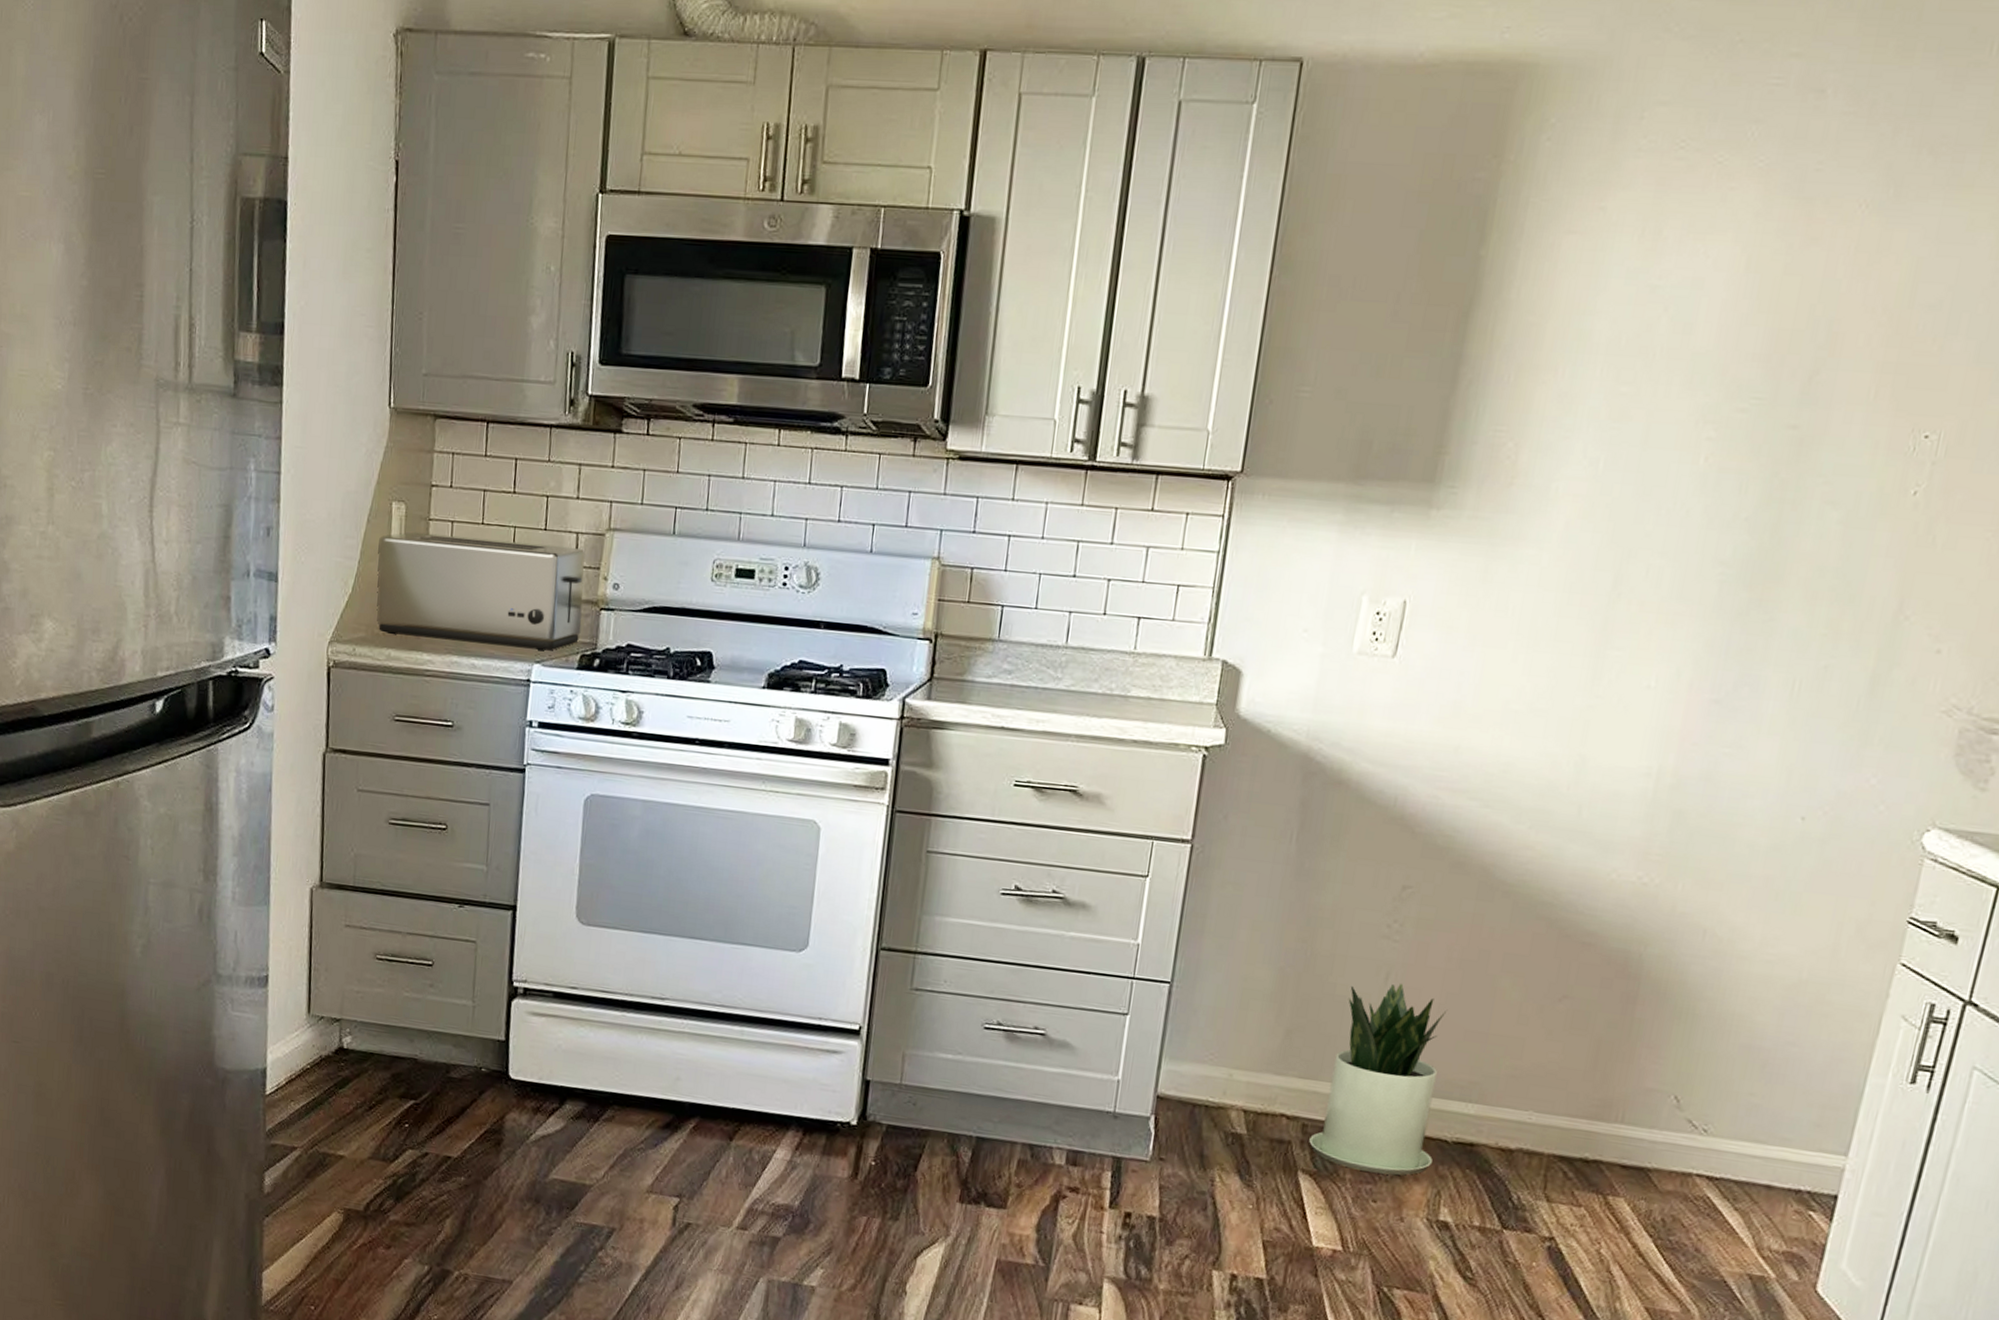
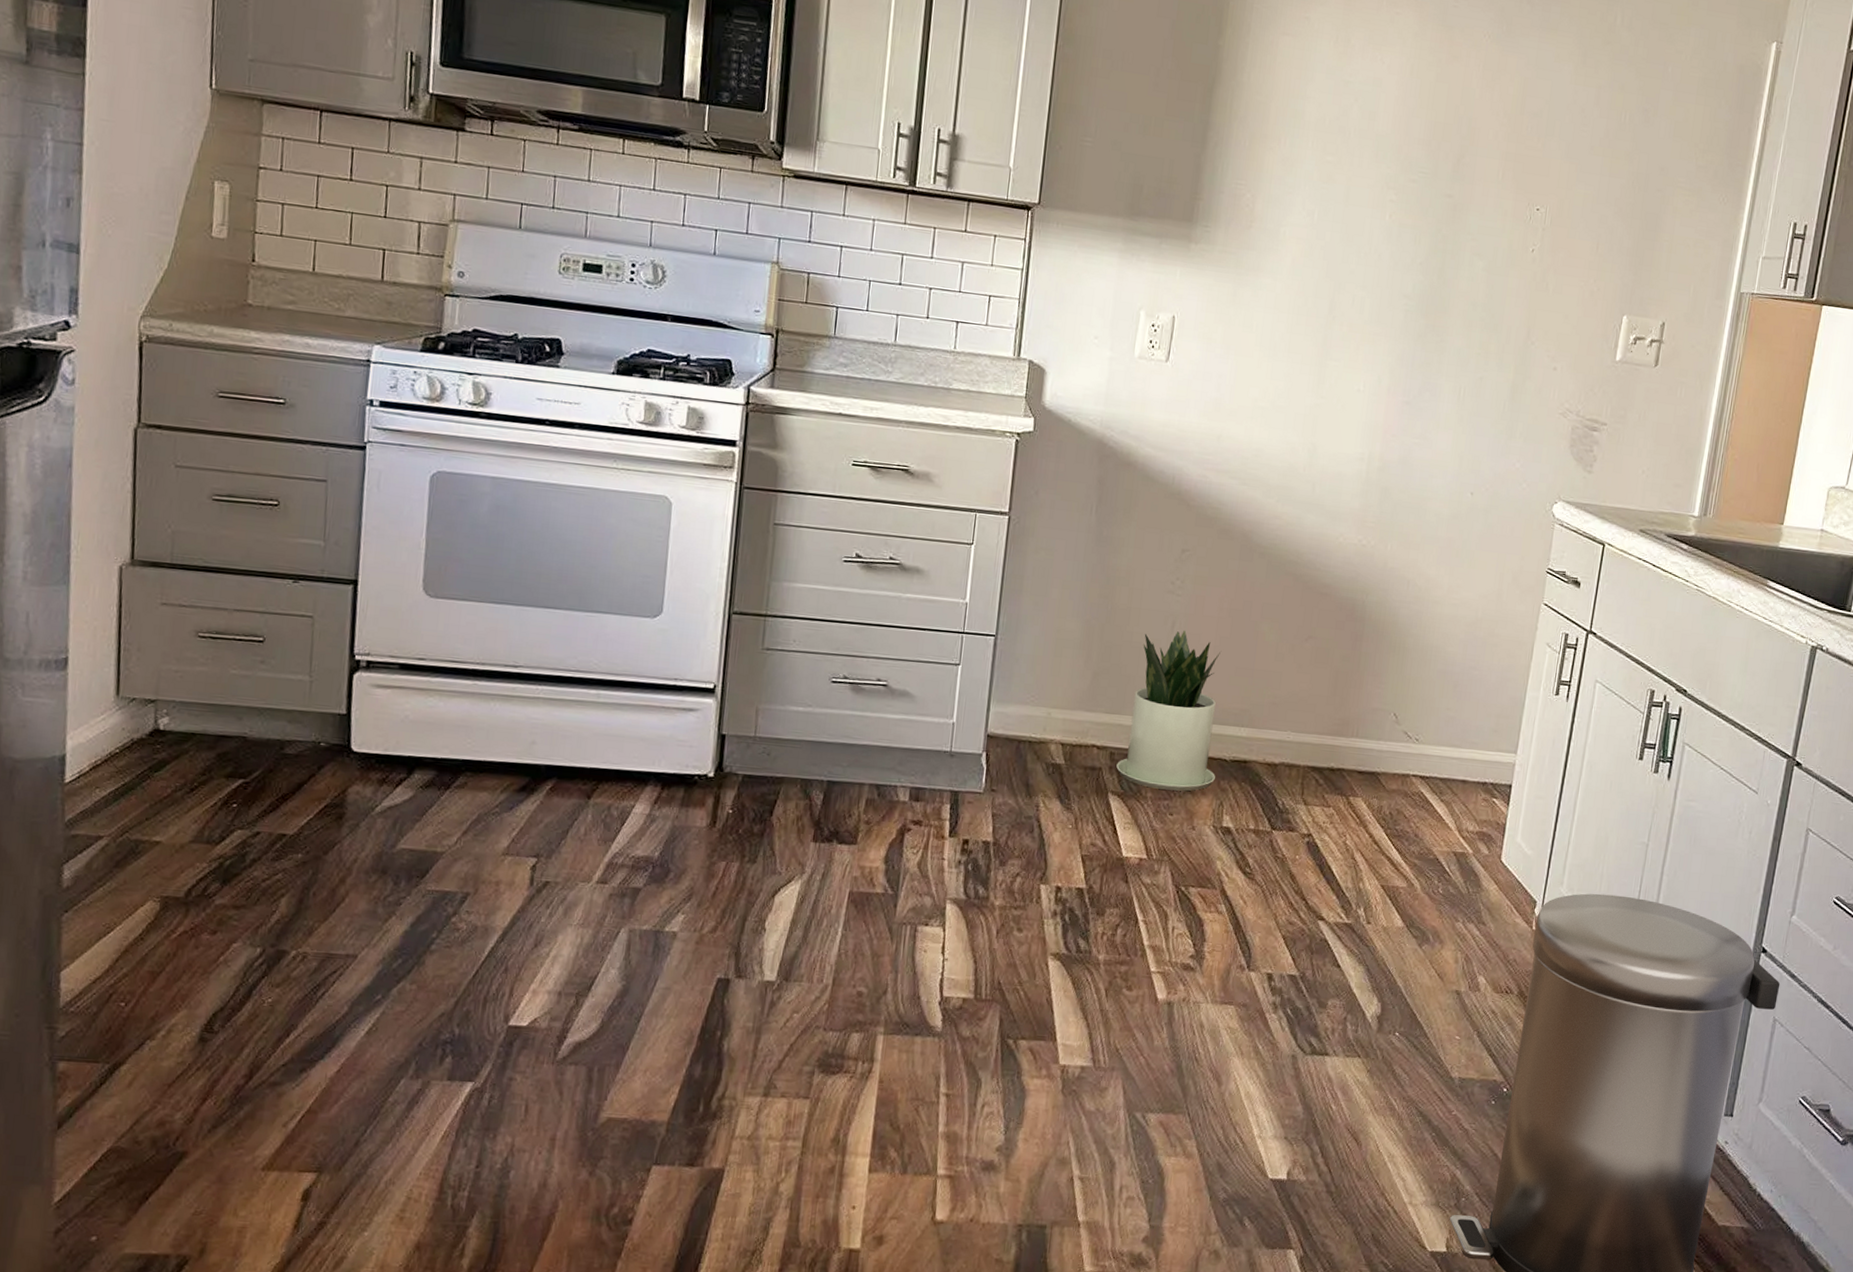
toaster: present [377,532,585,651] -> none [198,211,428,333]

